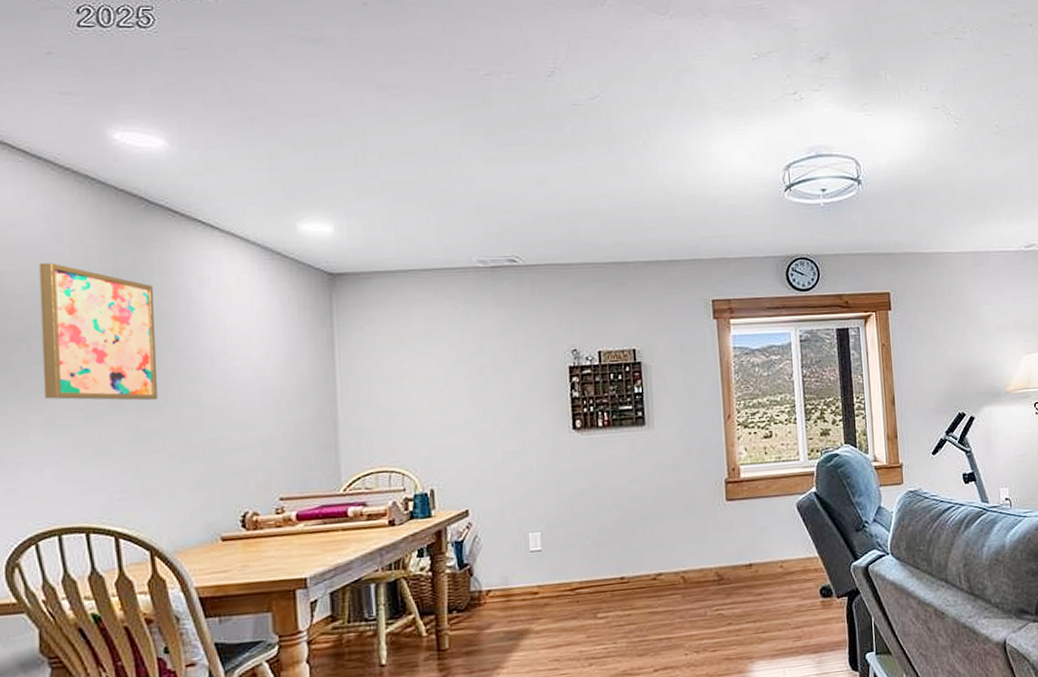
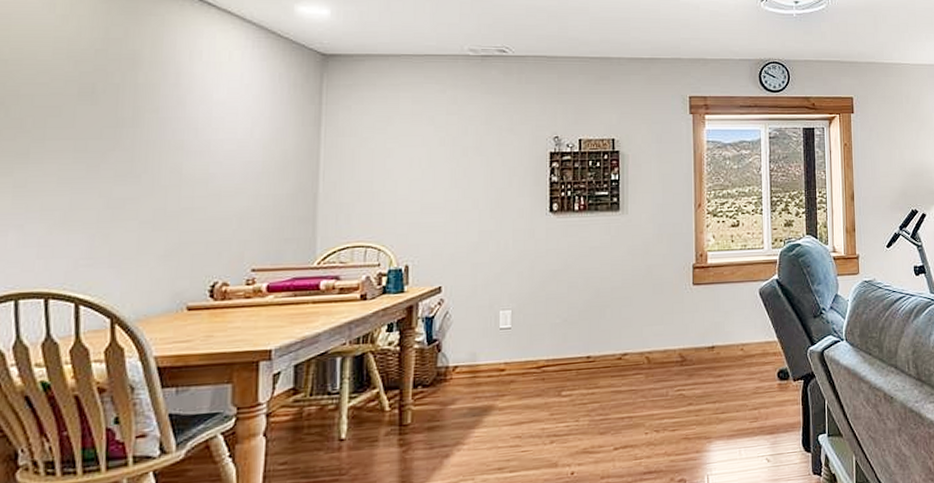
wall art: present [39,262,159,401] -> none [16,29,142,169]

